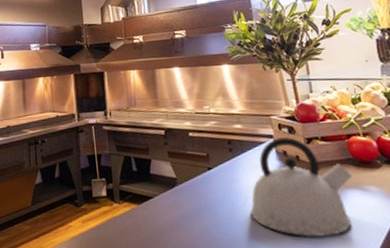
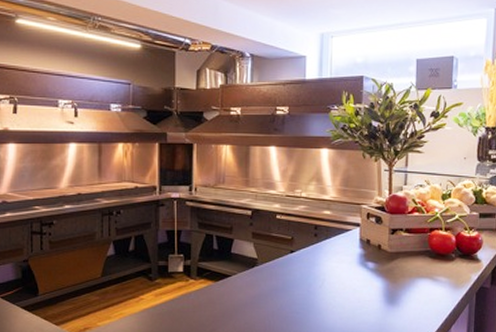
kettle: present [250,137,353,238] -> none [325,227,427,320]

